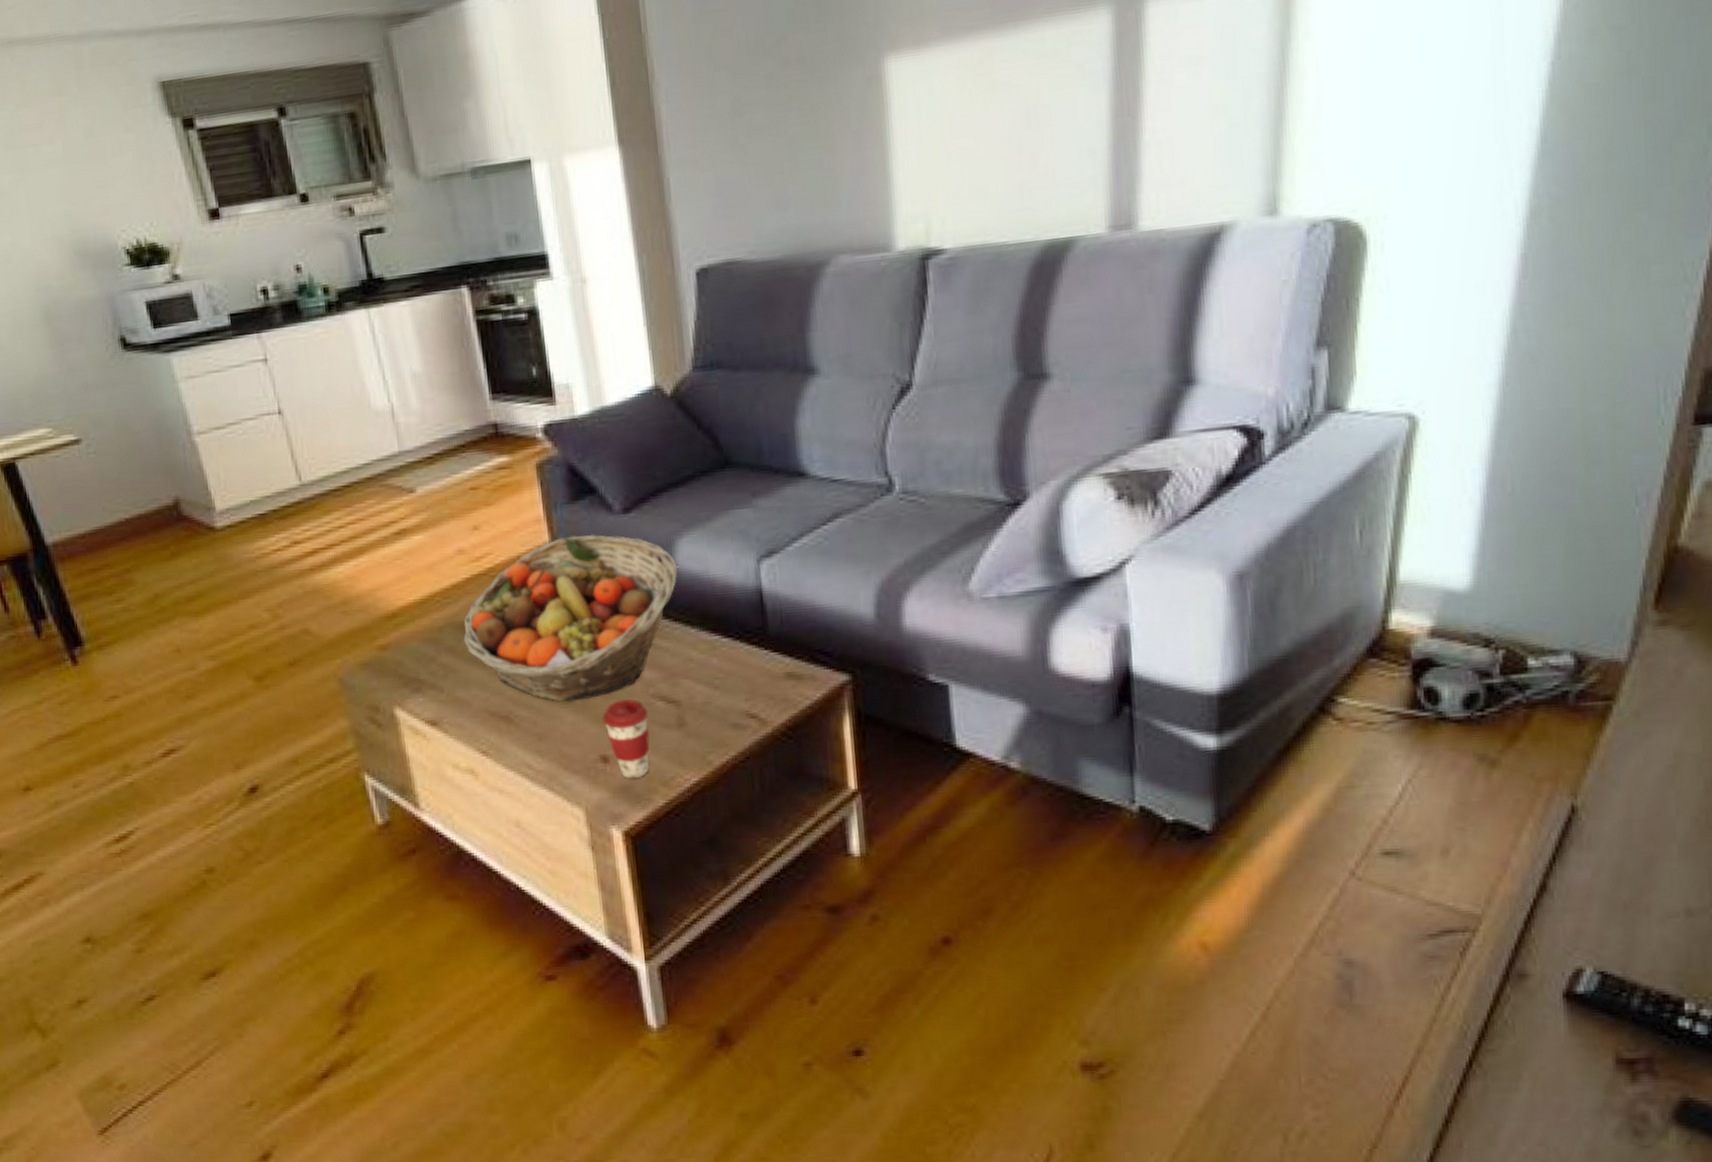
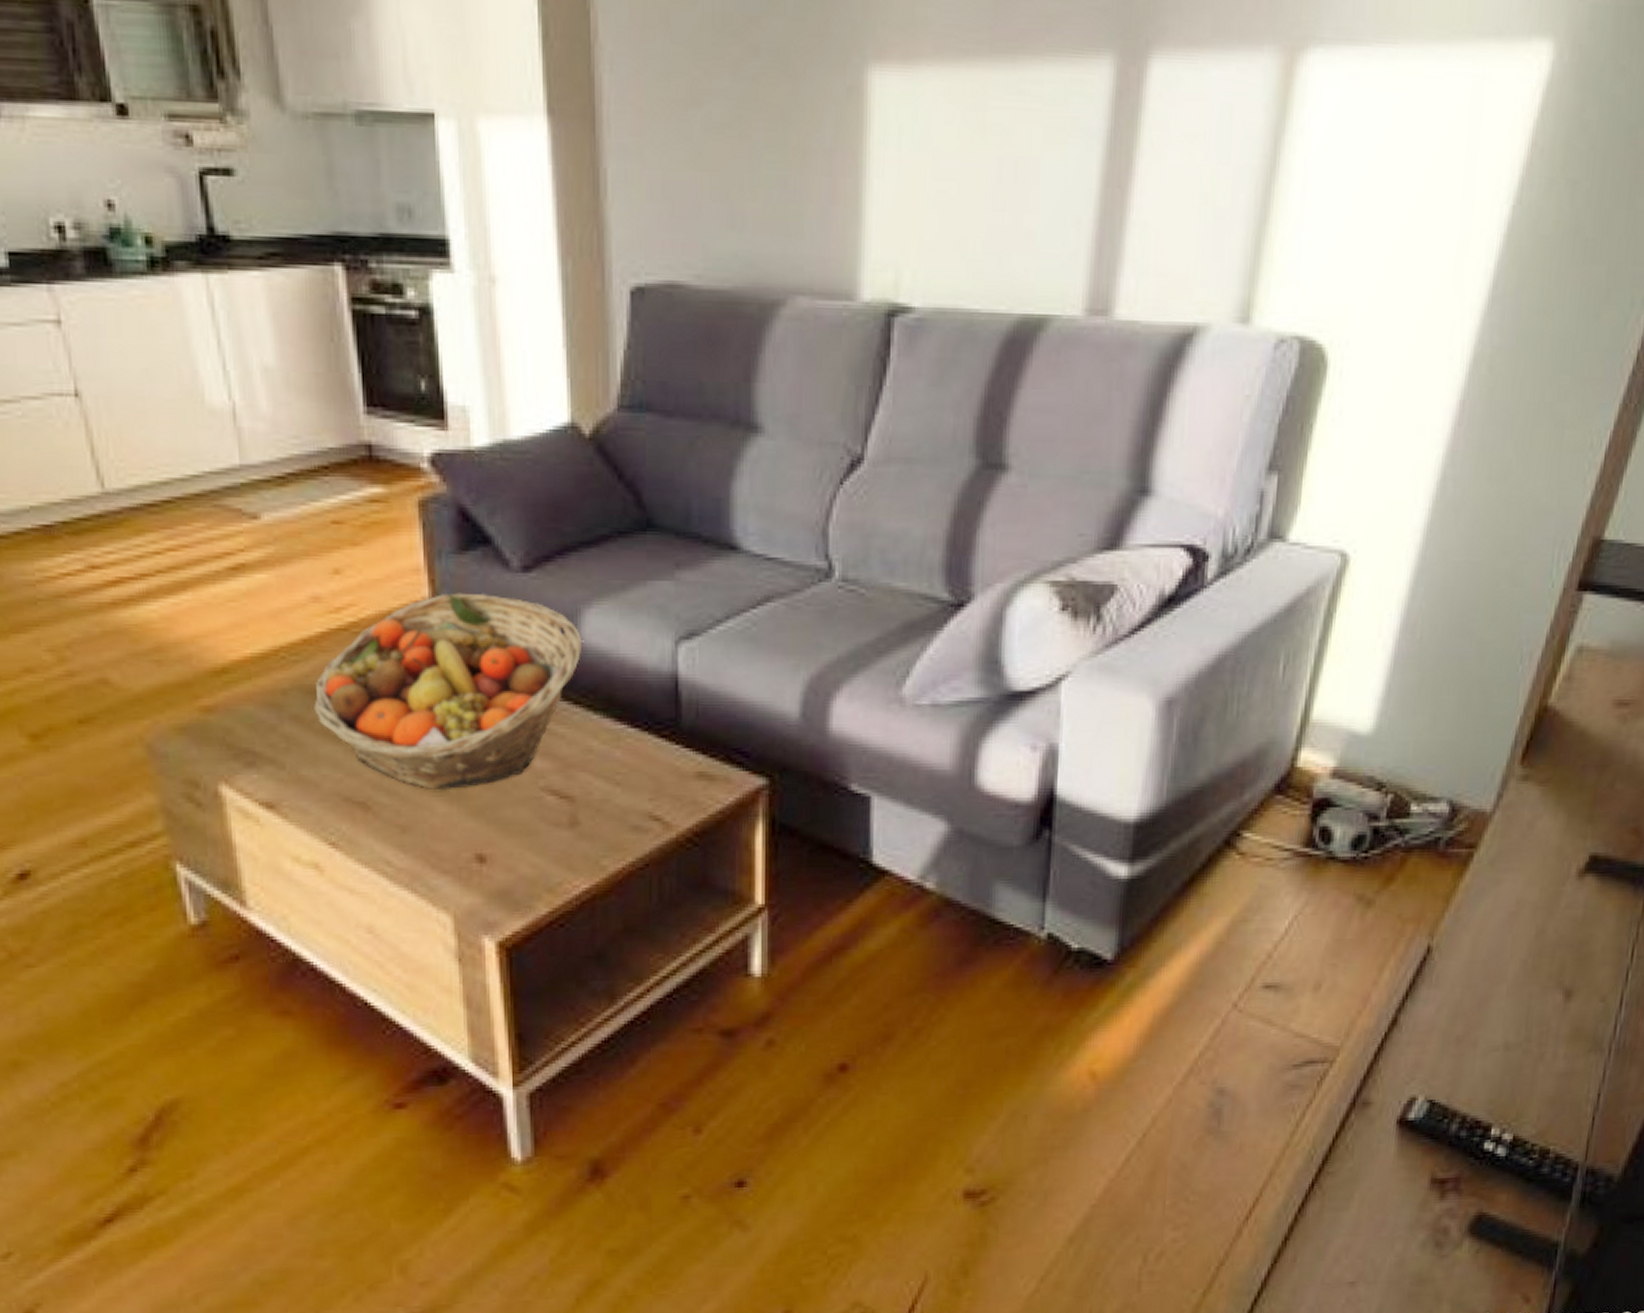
coffee cup: present [602,699,650,779] -> none [481,792,536,883]

